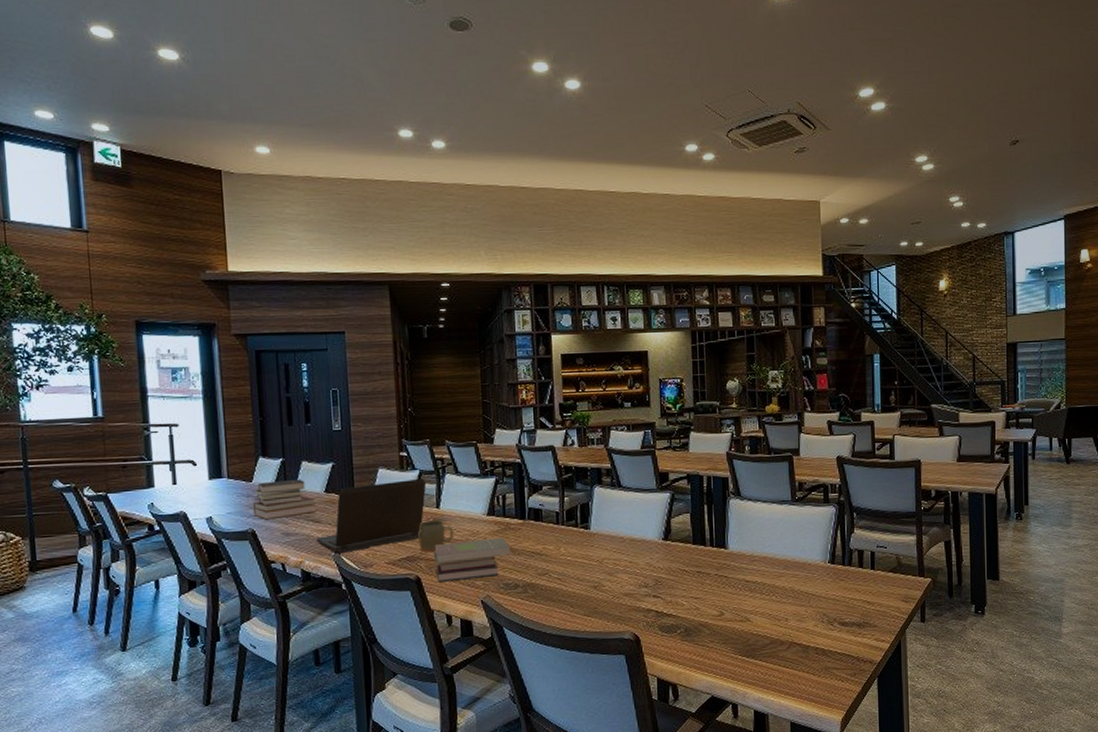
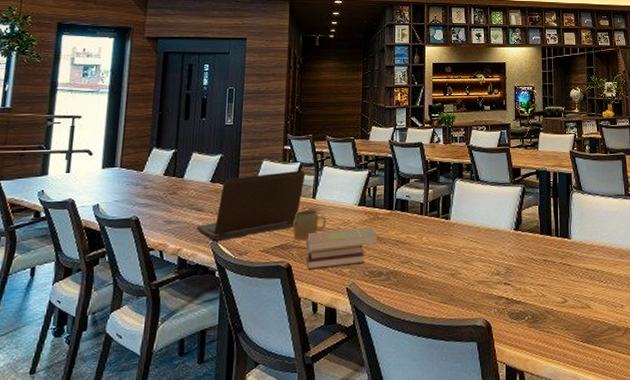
books: present [252,479,317,520] -> none [139,169,201,208]

